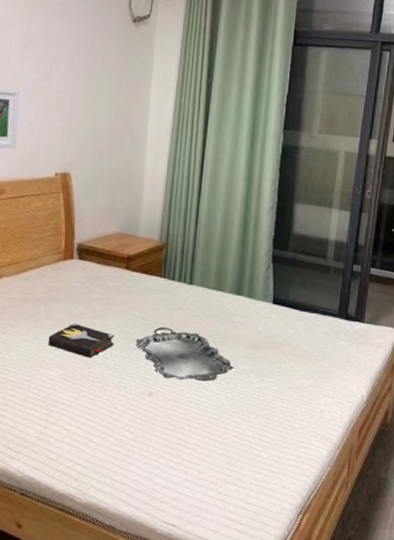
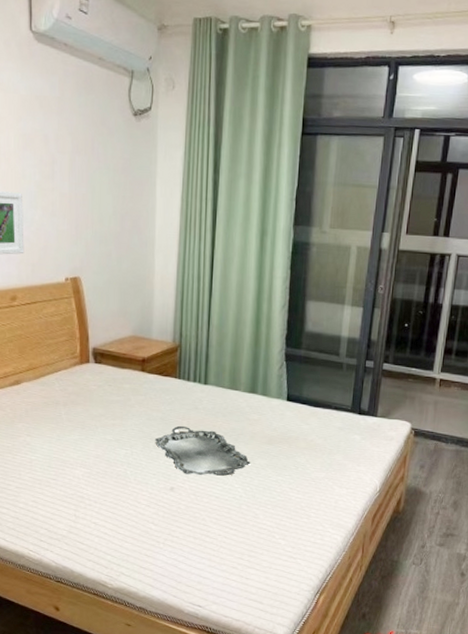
hardback book: present [48,322,115,358] -> none [71,424,134,457]

